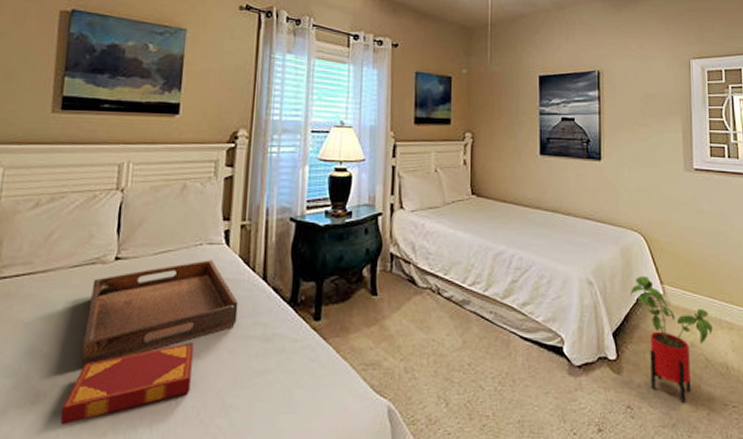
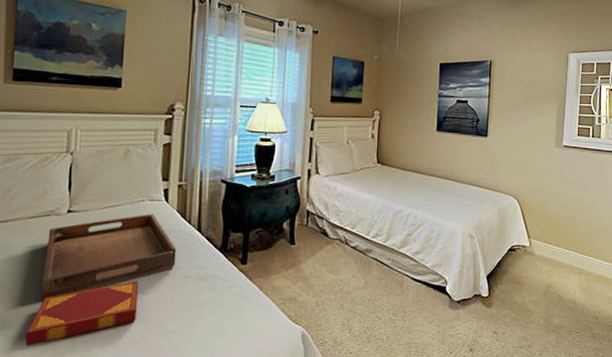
house plant: present [631,276,713,404] -> none [504,232,567,330]

